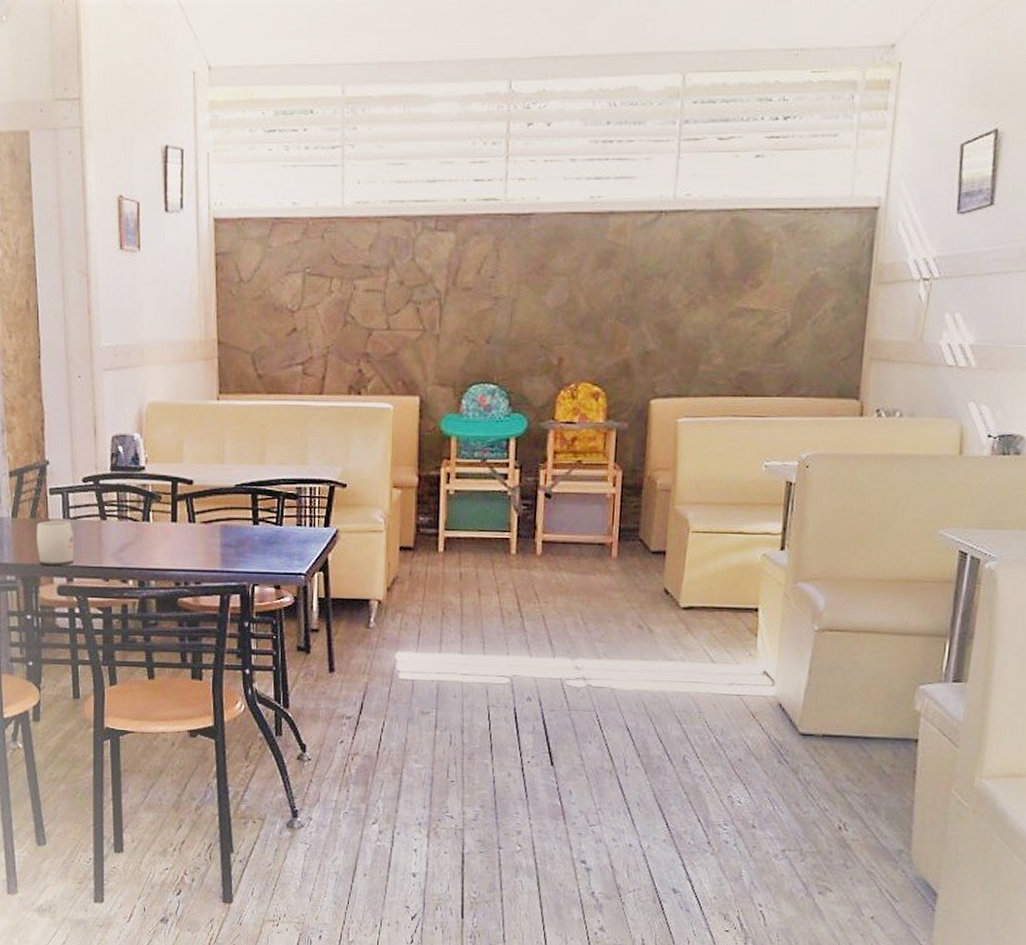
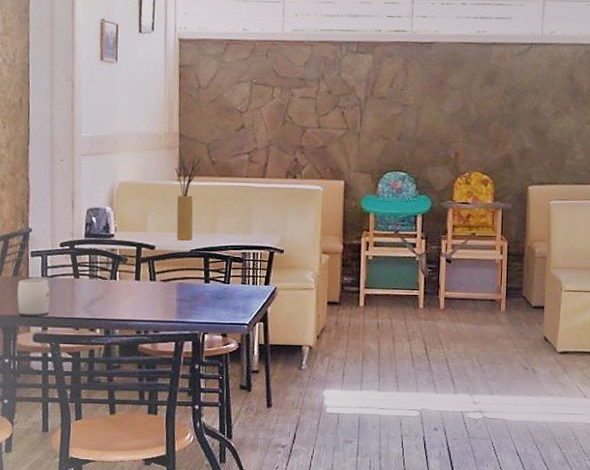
vase: none [214,368,245,474] -> present [175,155,201,241]

